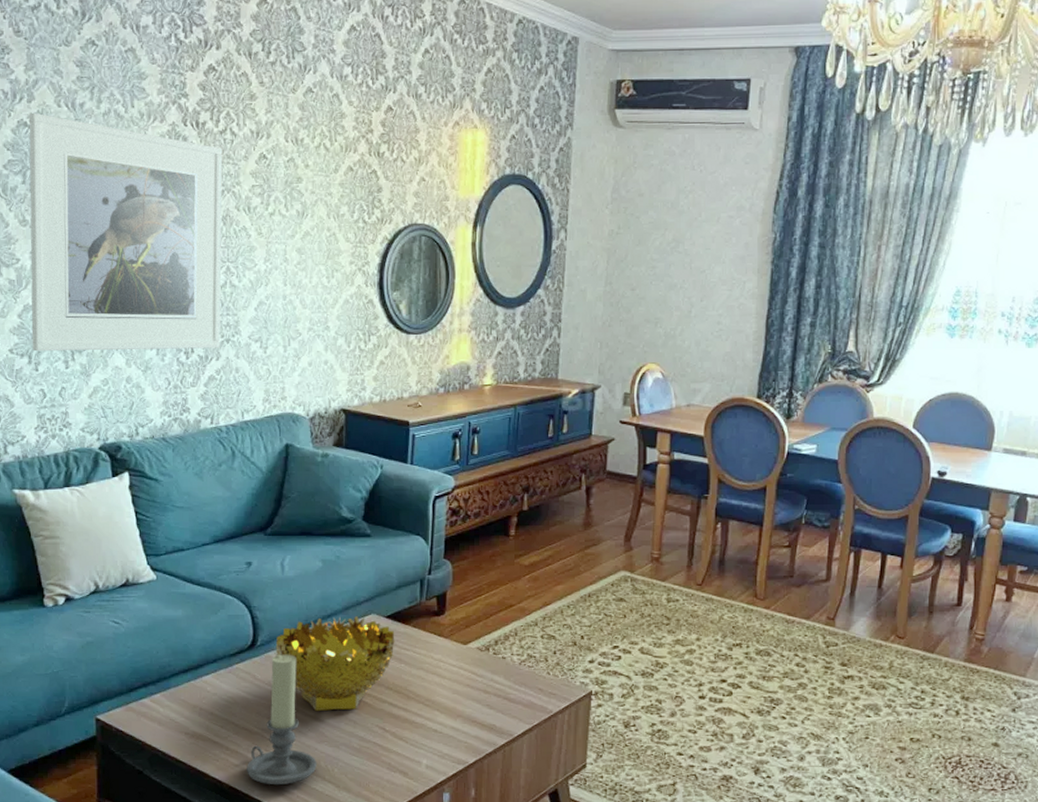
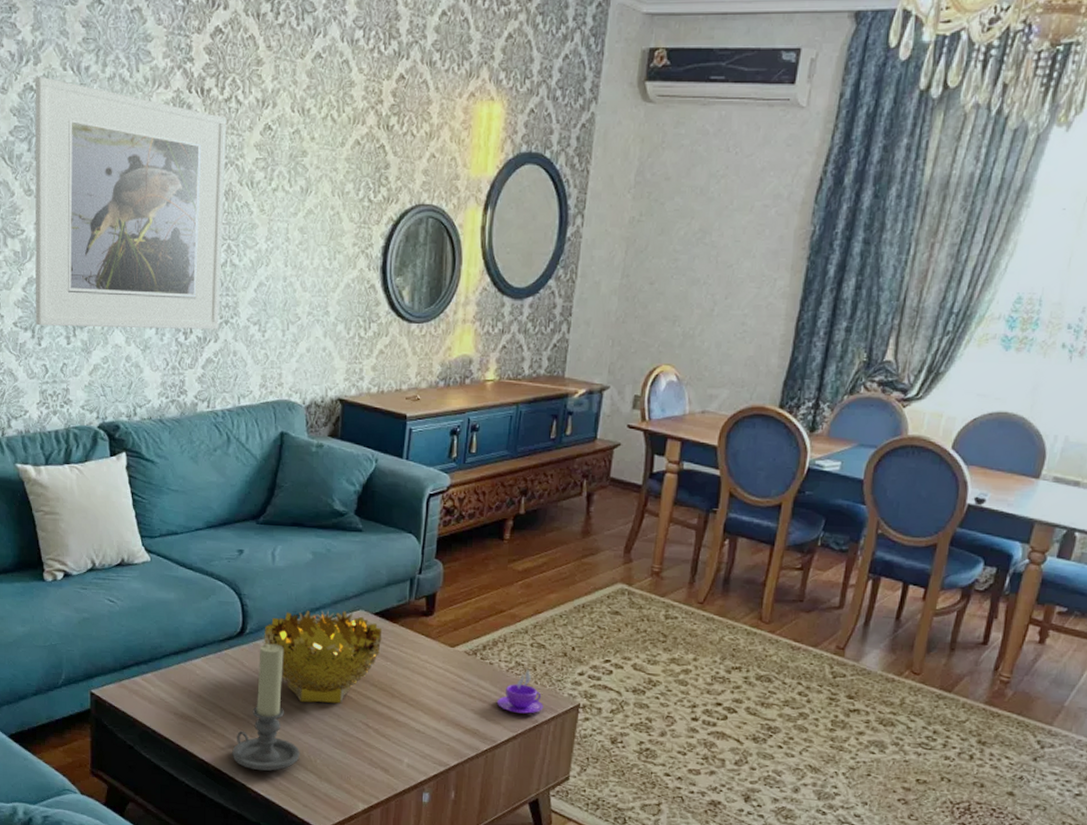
coffee cup: none [511,660,557,705] -> present [496,669,544,714]

